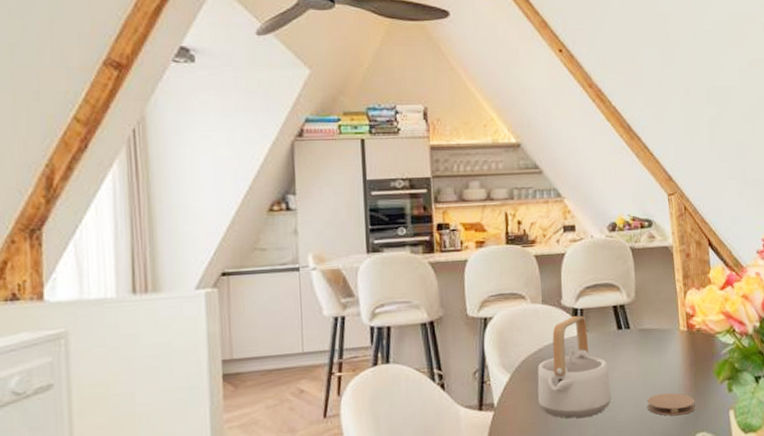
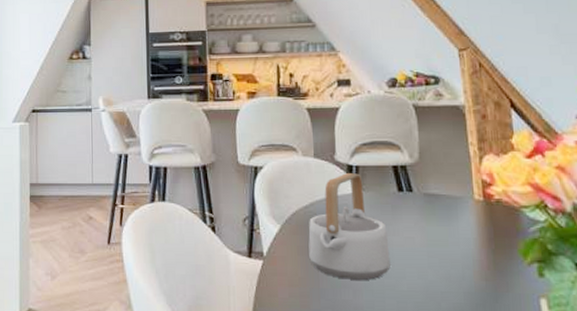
coaster: present [647,392,695,416] -> none [434,267,495,295]

